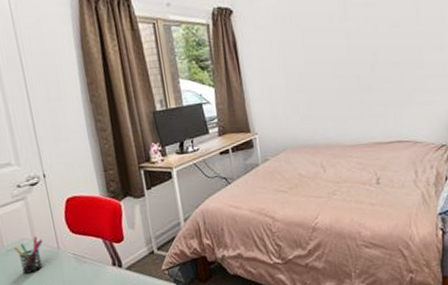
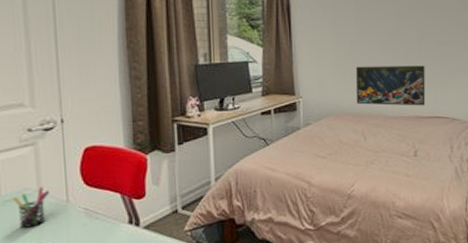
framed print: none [308,88,384,136] -> present [355,65,425,106]

